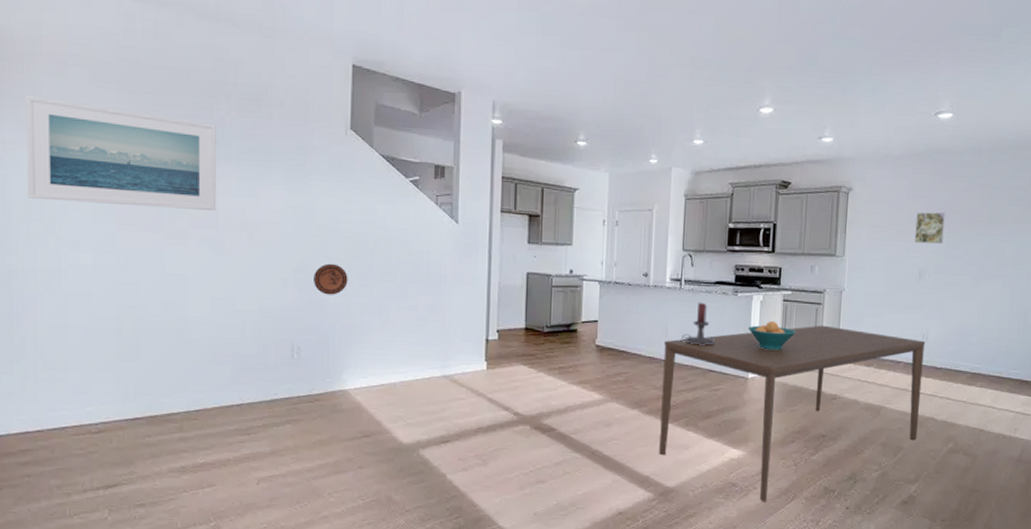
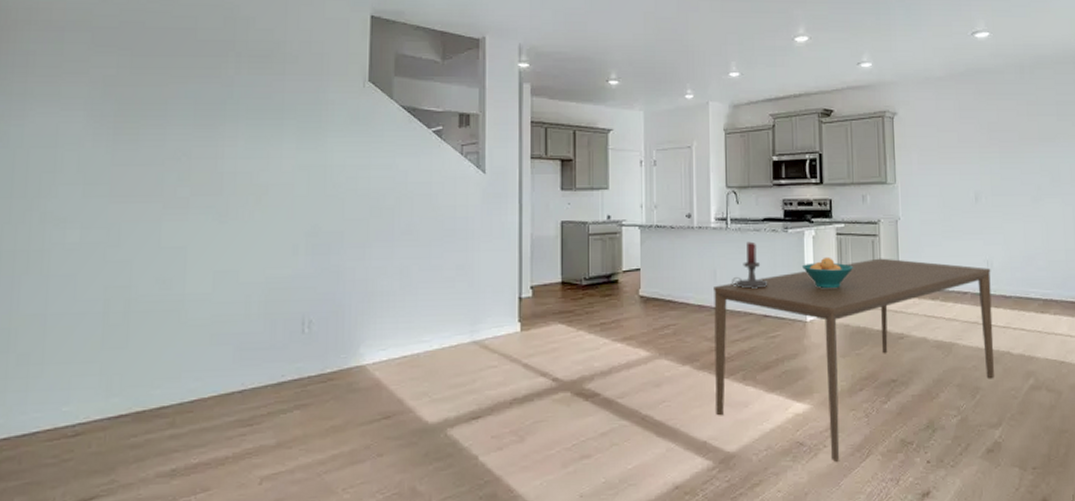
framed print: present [25,94,217,210] -> none [11,63,224,176]
decorative plate: present [314,263,348,295] -> none [328,224,366,260]
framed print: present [914,212,945,244] -> none [965,132,996,166]

